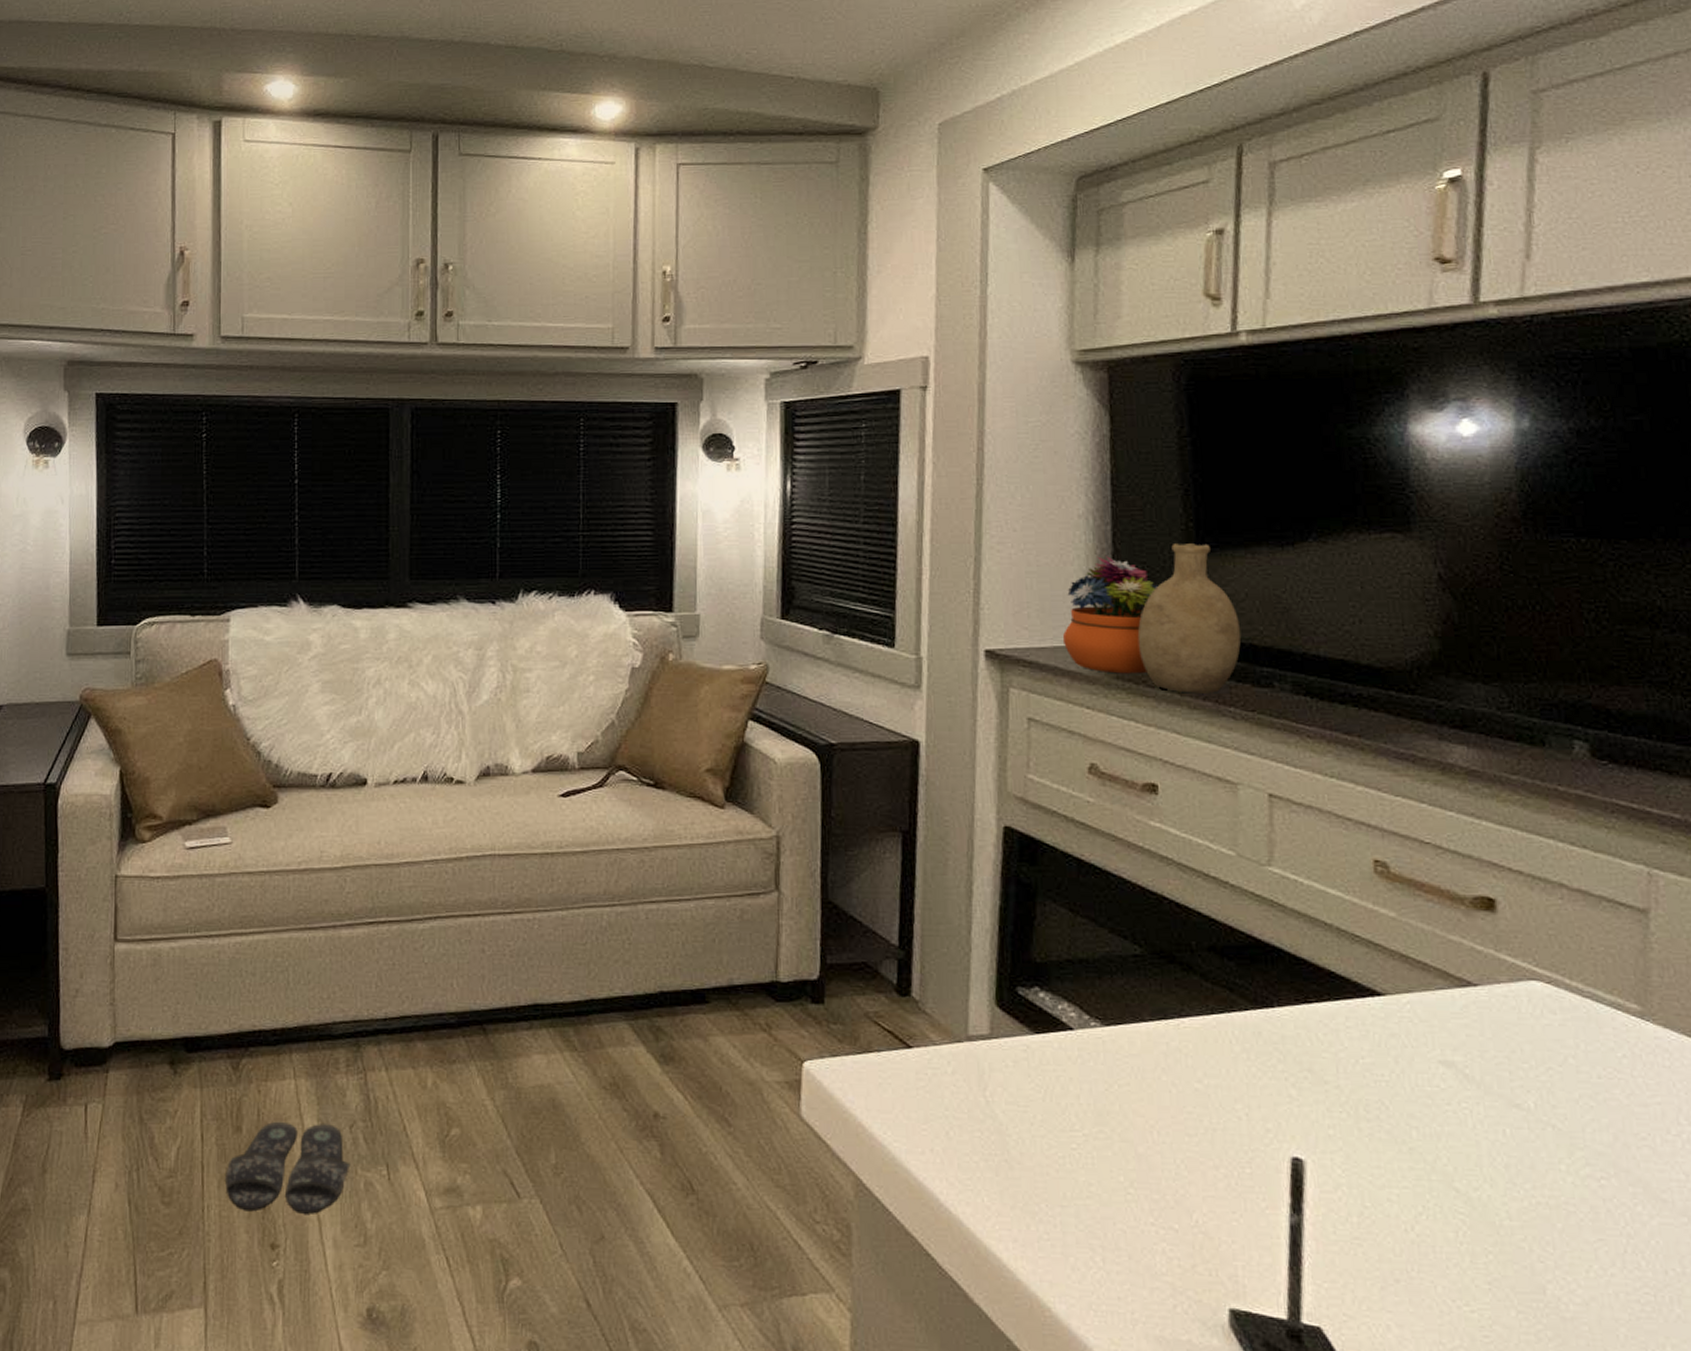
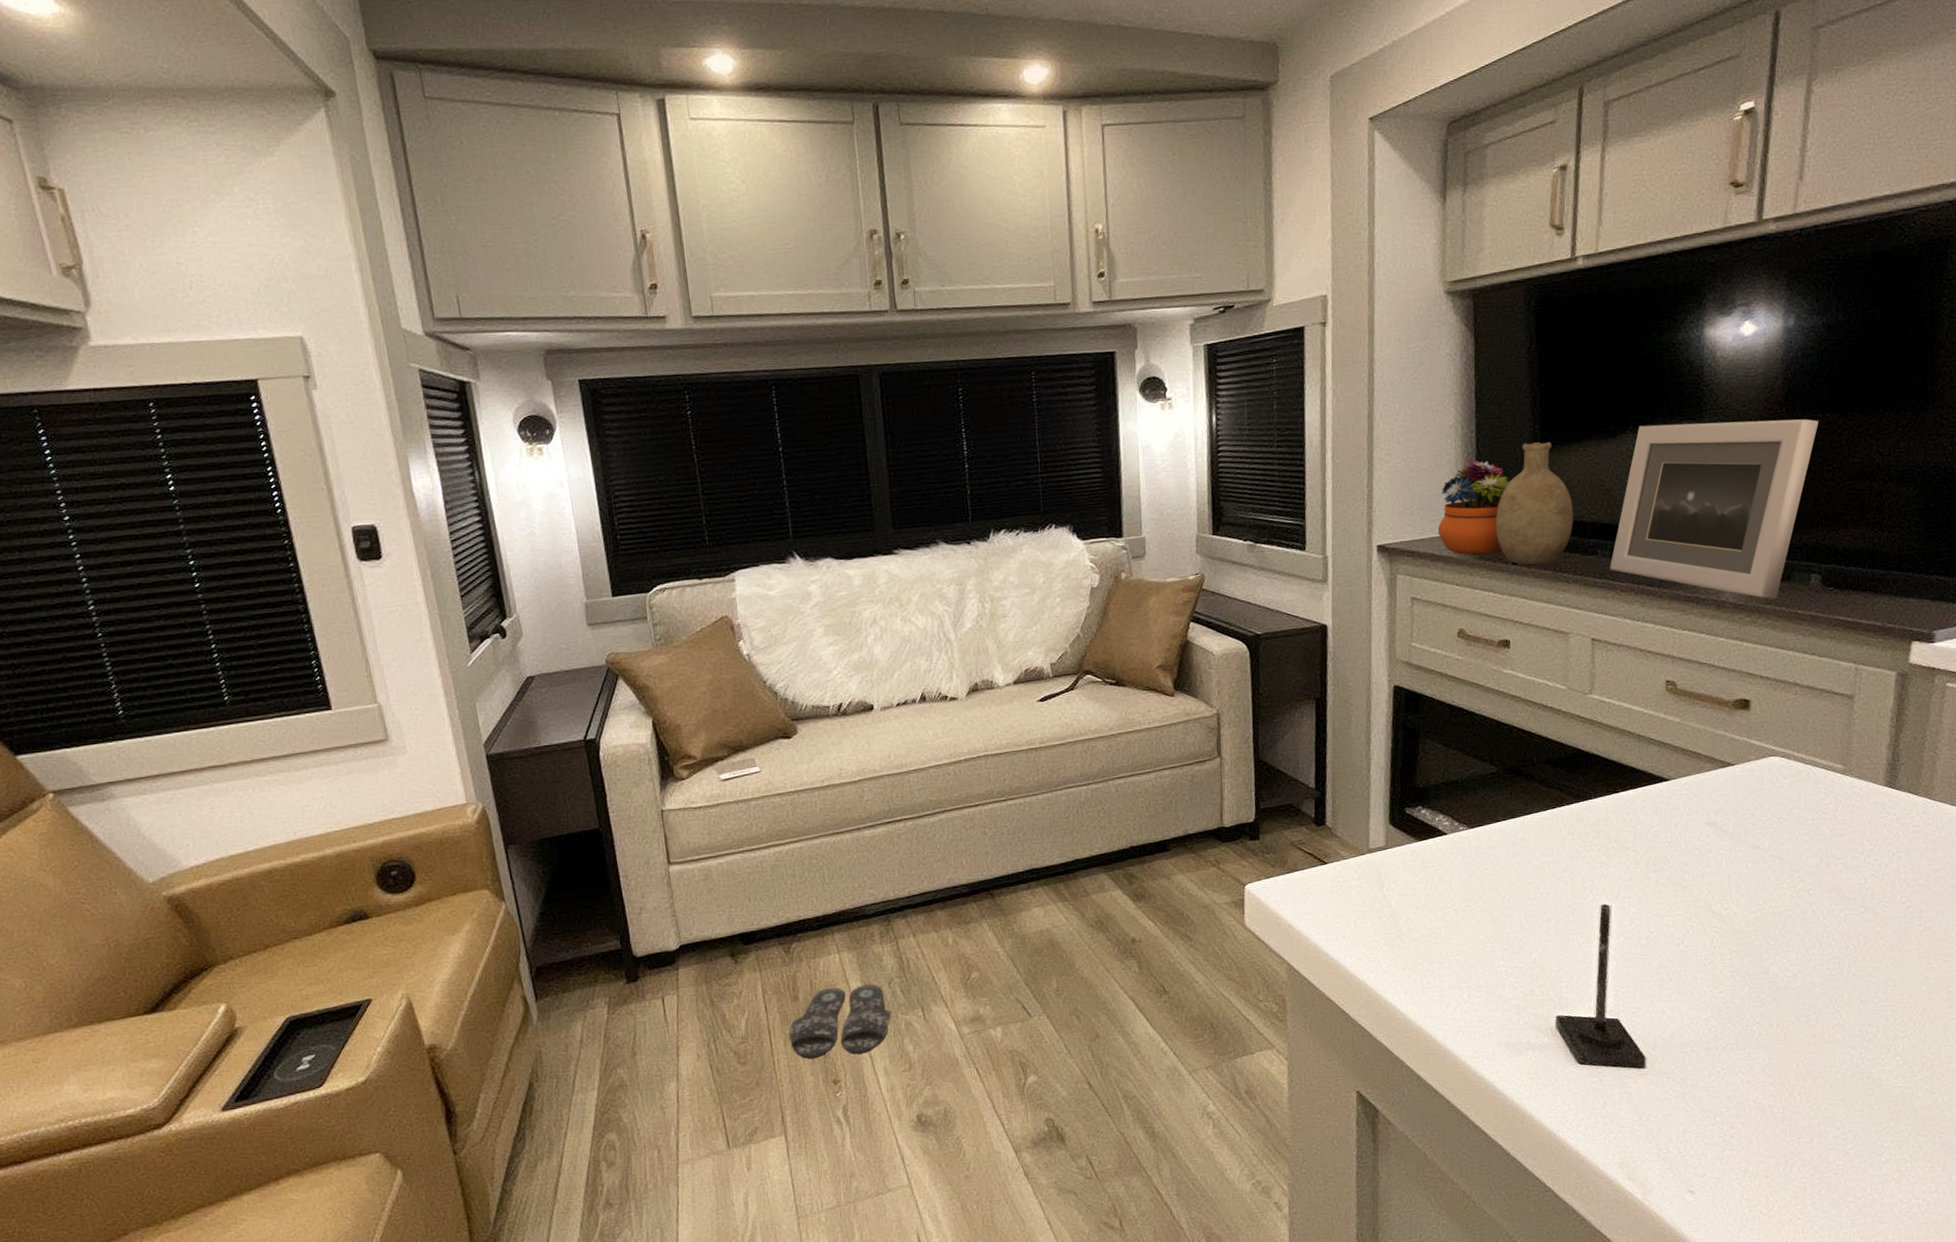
picture frame: none [1291,534,1572,768] -> present [1610,419,1819,599]

